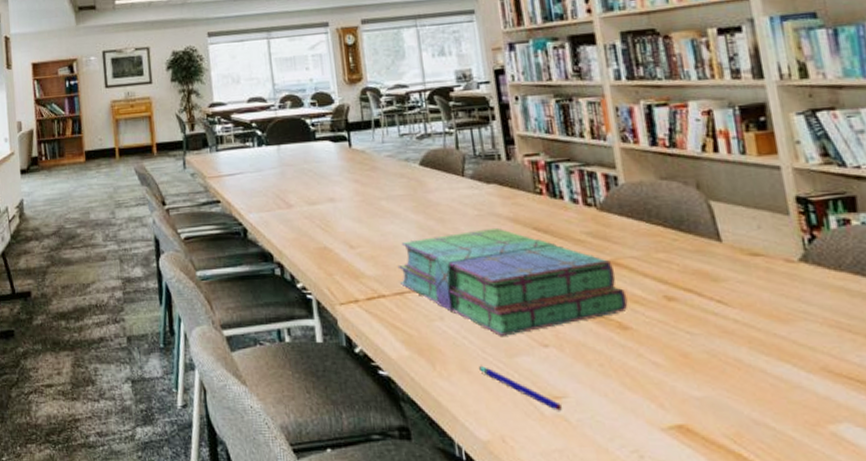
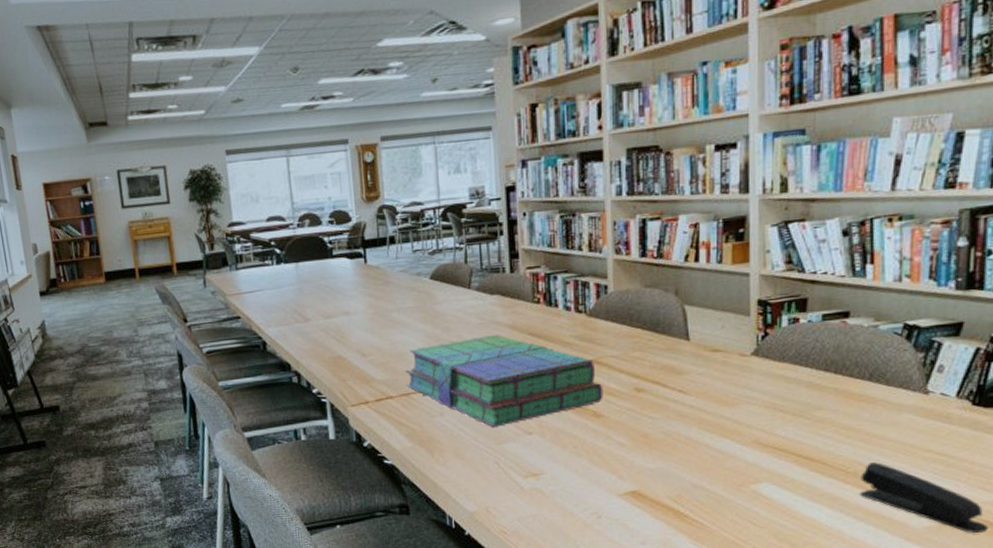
pen: present [479,365,562,411] -> none [472,451,538,485]

